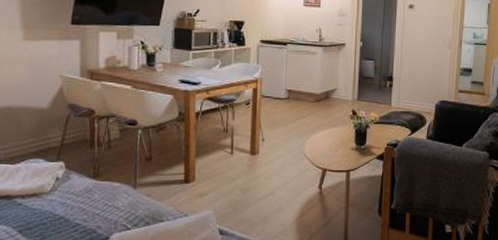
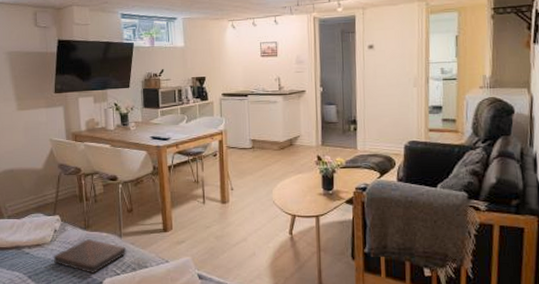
book: none [51,189,141,228] -> present [53,239,127,273]

